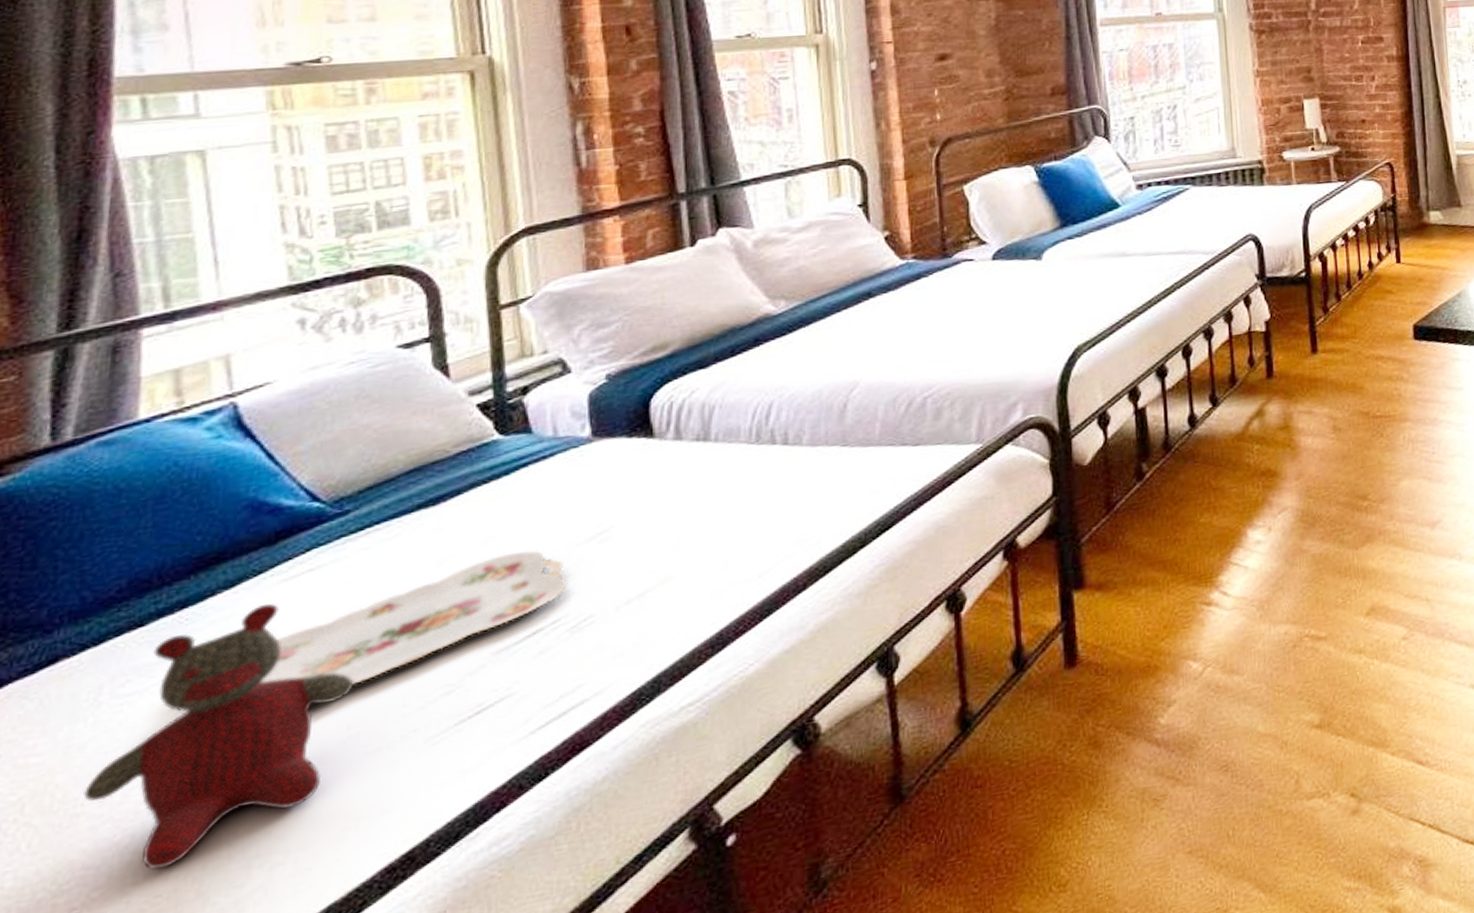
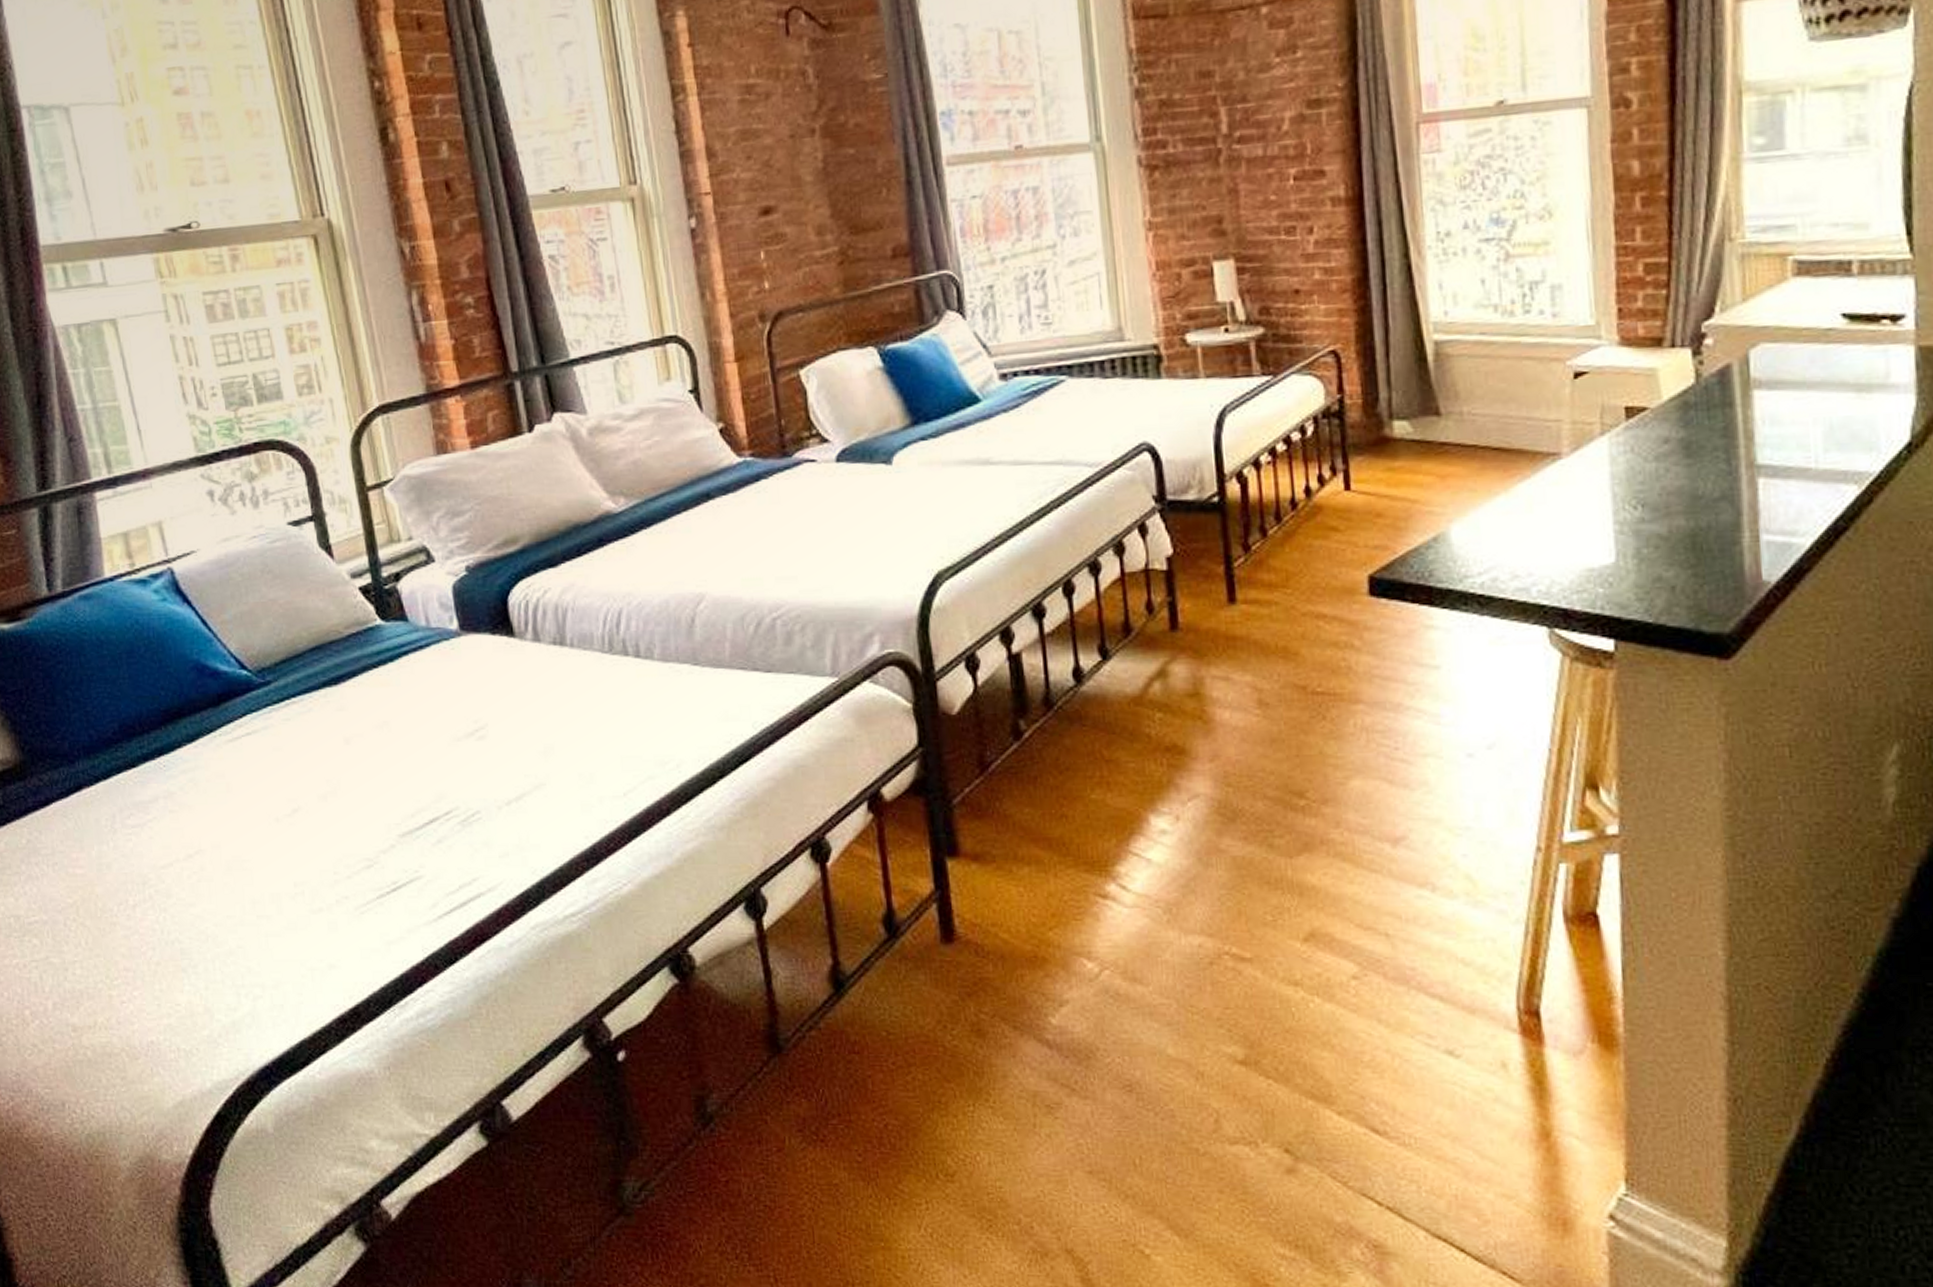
stuffed bear: present [84,603,354,870] -> none [116,760,295,982]
serving tray: present [260,550,567,686] -> none [224,740,454,848]

